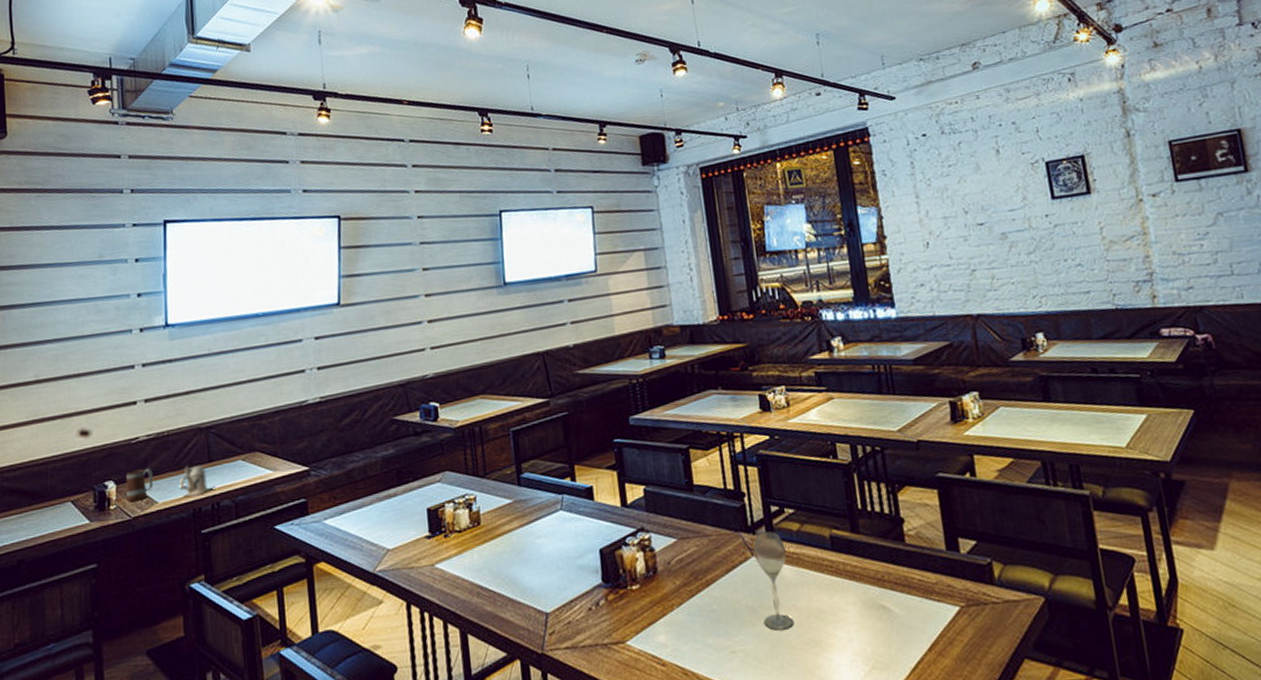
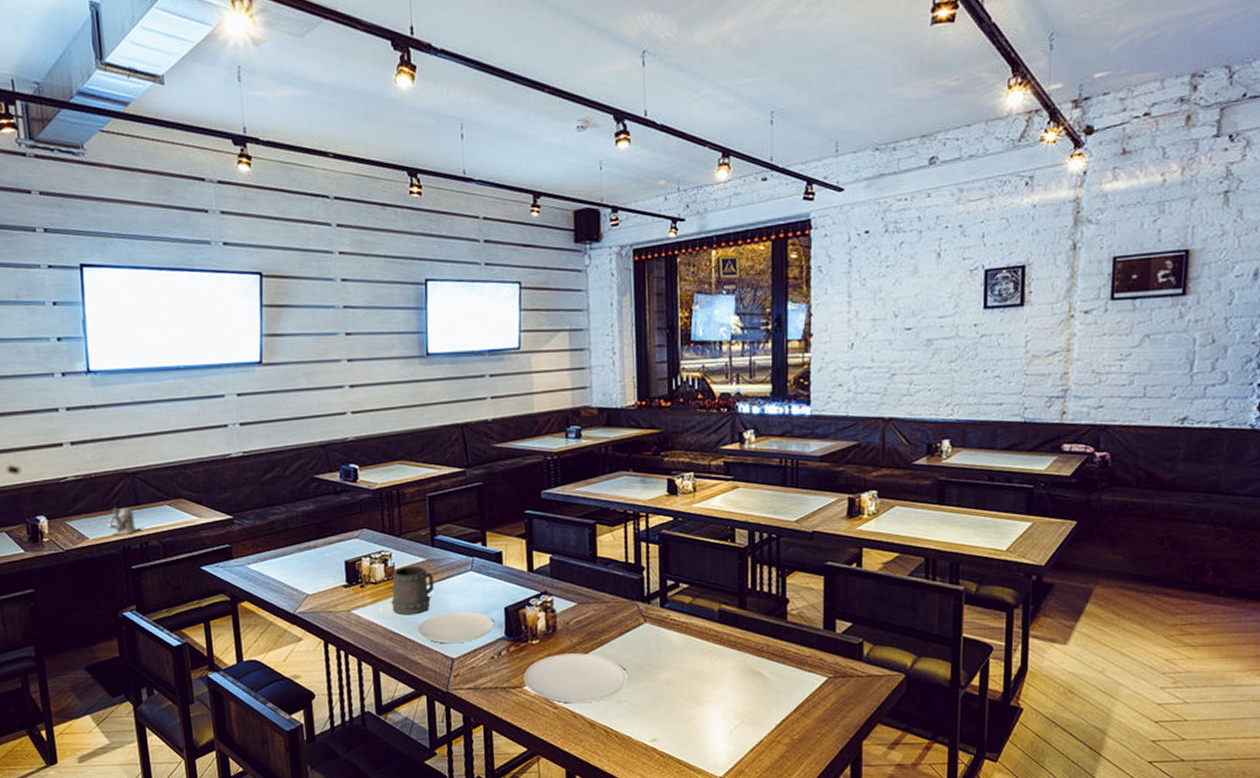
beer mug: present [125,468,154,503] -> none [56,506,83,537]
beer mug: none [477,508,523,566] -> present [391,565,434,615]
plate: none [507,556,589,596] -> present [418,611,494,644]
plate: none [625,597,740,658] -> present [523,653,628,704]
wineglass: present [753,531,793,631] -> none [646,602,677,686]

